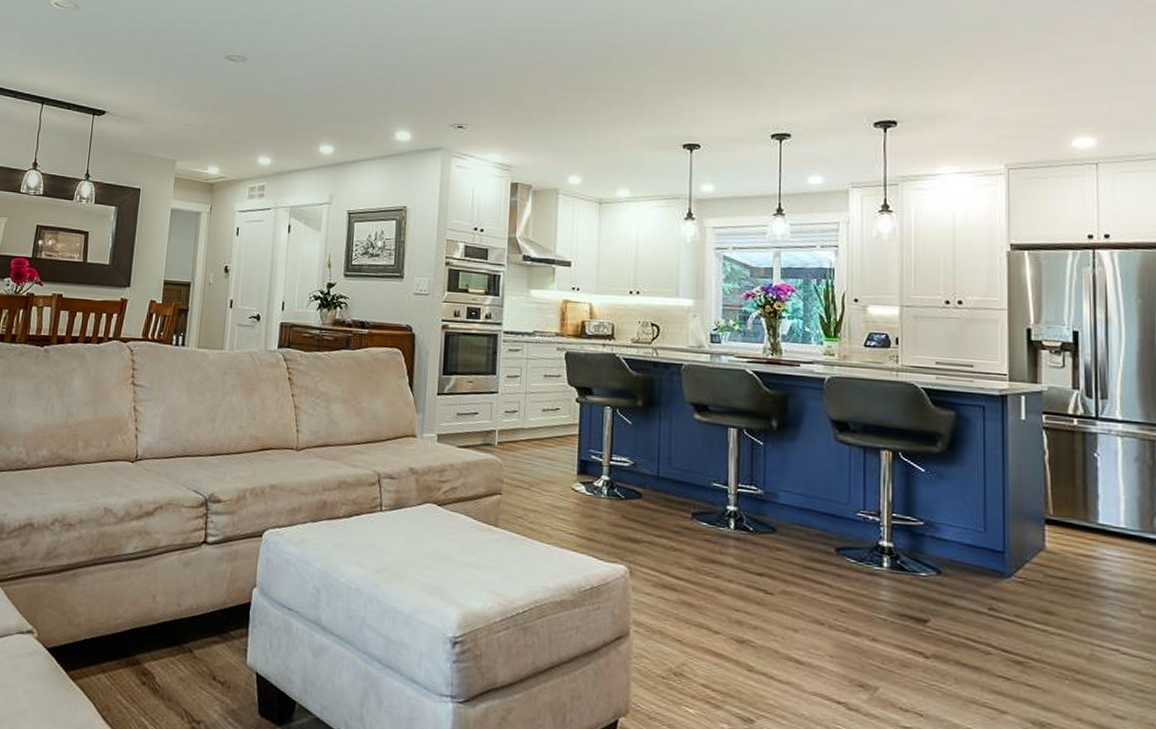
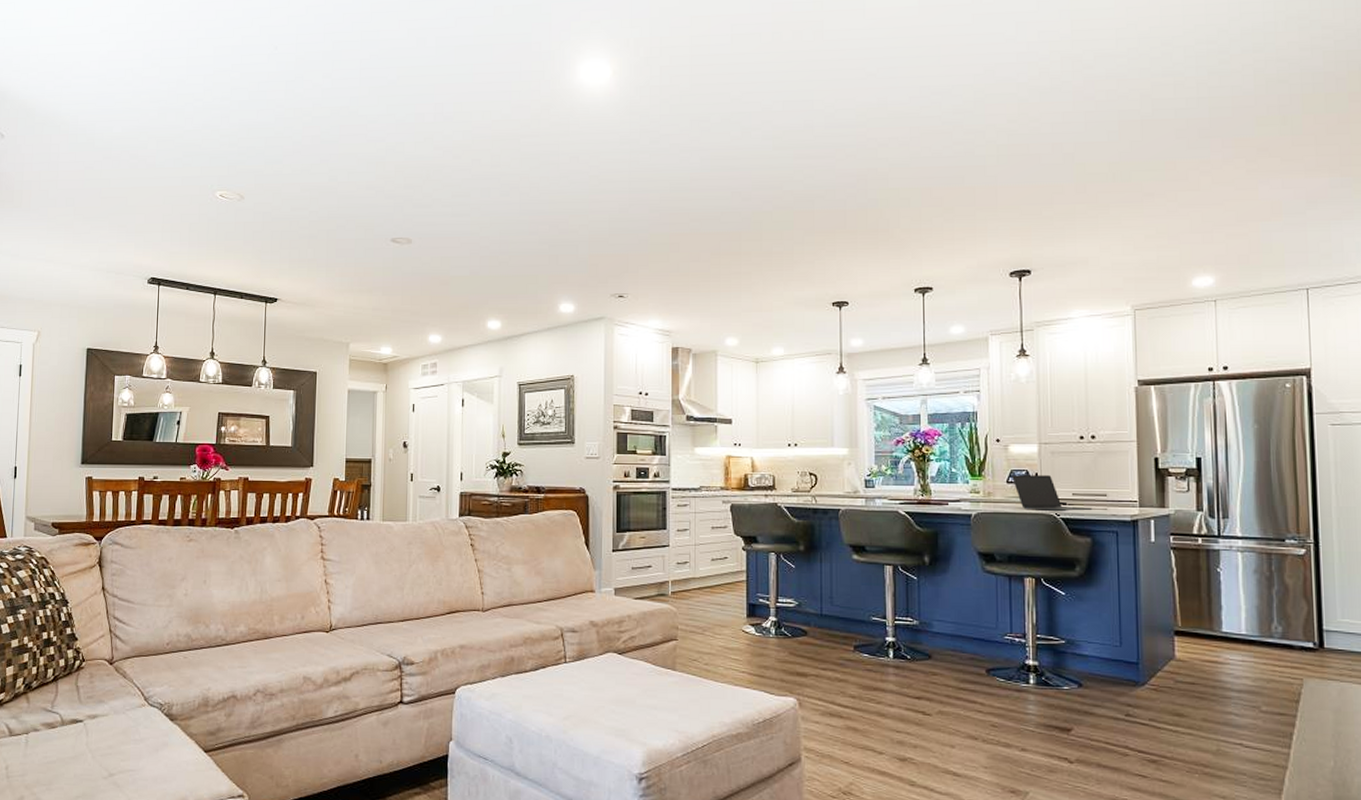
laptop: none [870,338,958,382] -> present [1012,475,1093,511]

